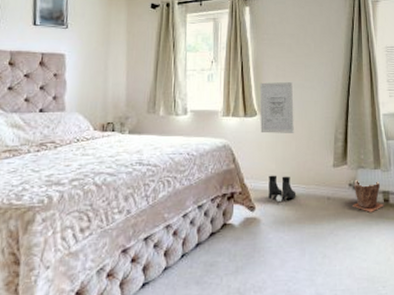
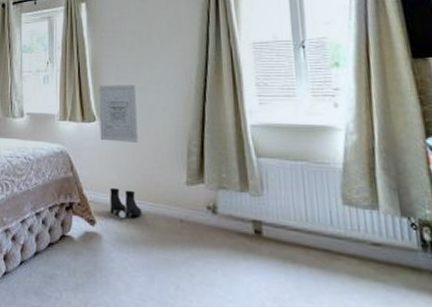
plant pot: present [351,179,384,213] -> none [211,201,255,244]

